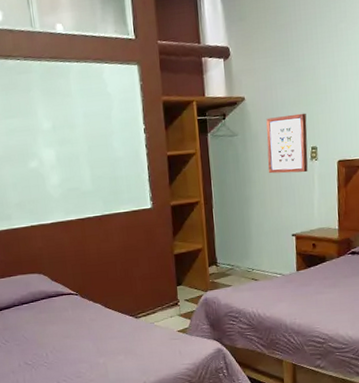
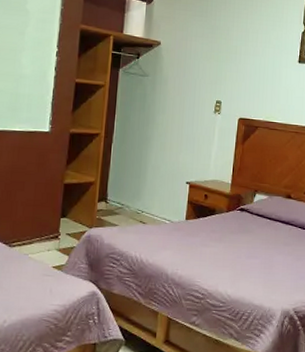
wall art: present [266,113,308,174] -> none [172,66,216,124]

